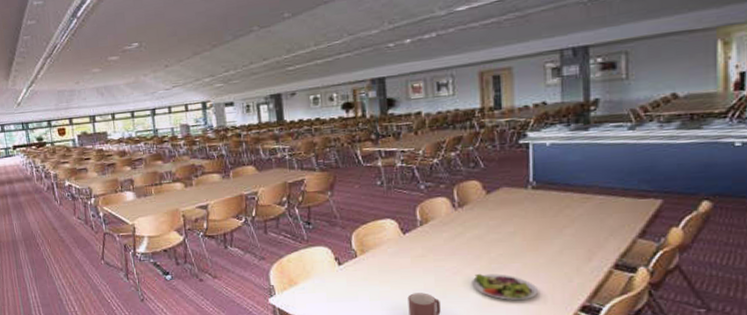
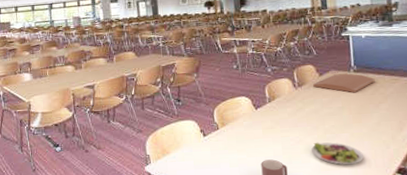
desk pad: none [478,190,560,215] -> present [313,73,375,93]

